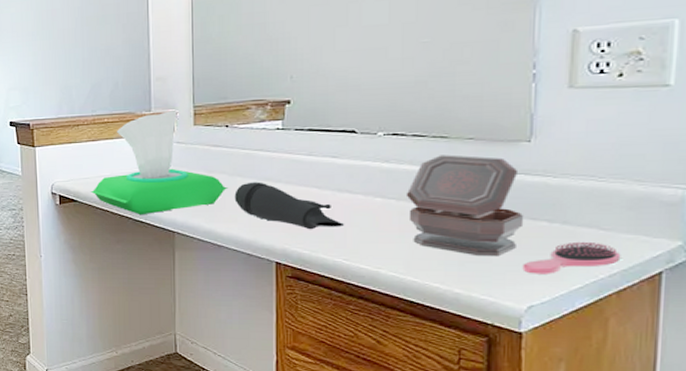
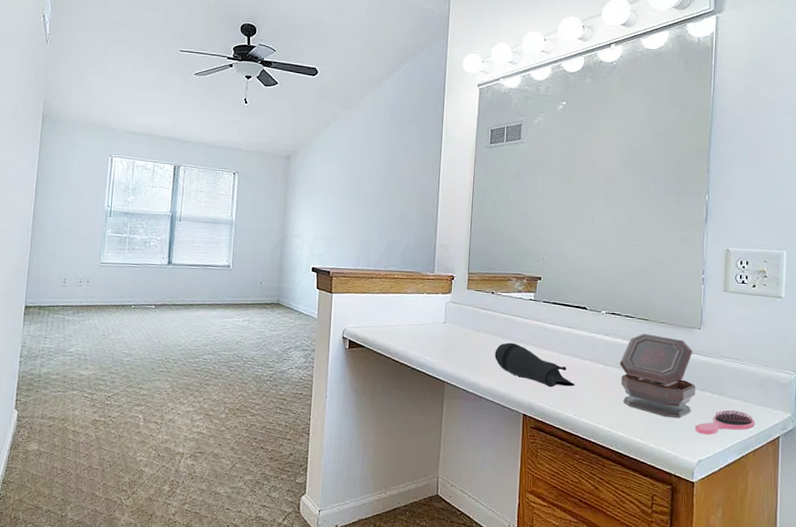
wet wipes pack: present [90,111,228,215] -> none [376,274,491,365]

